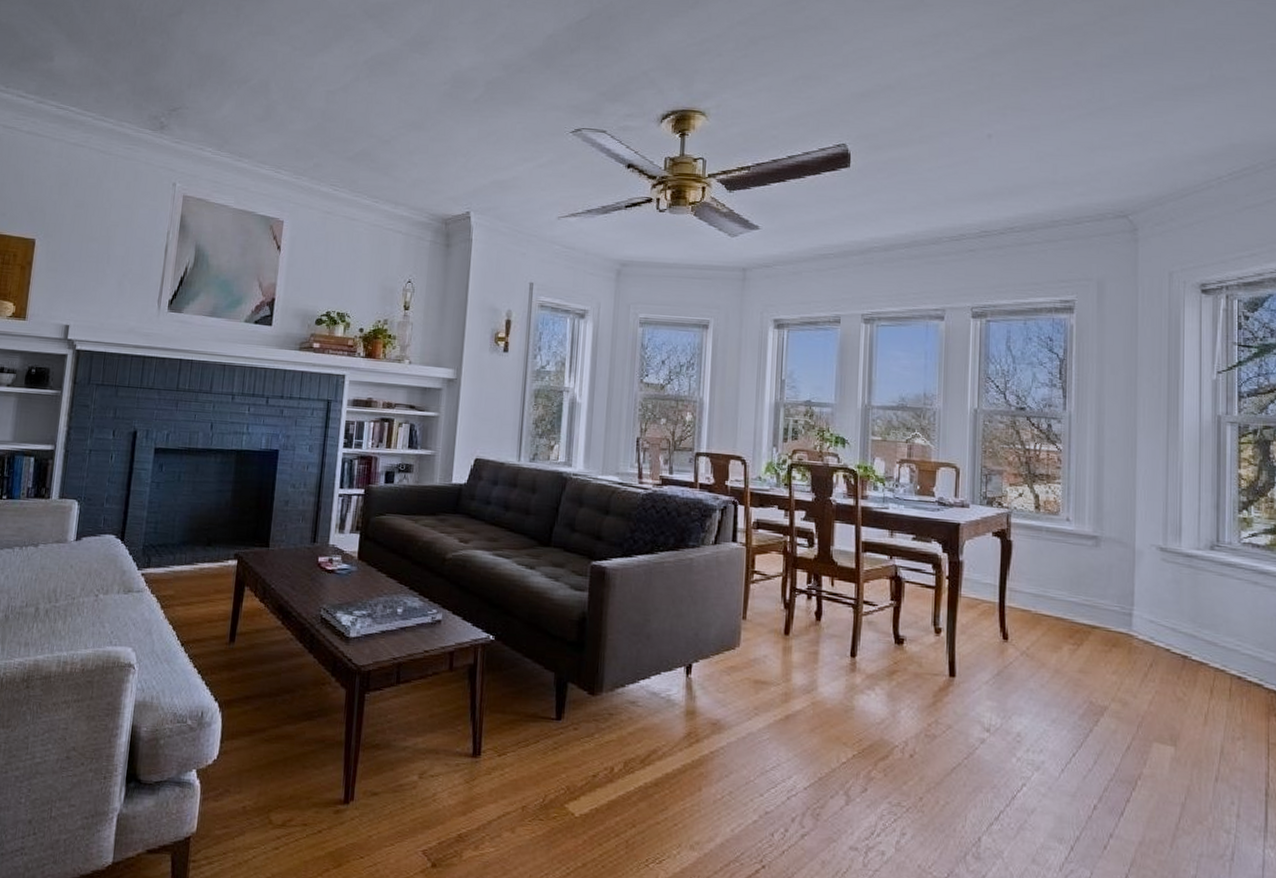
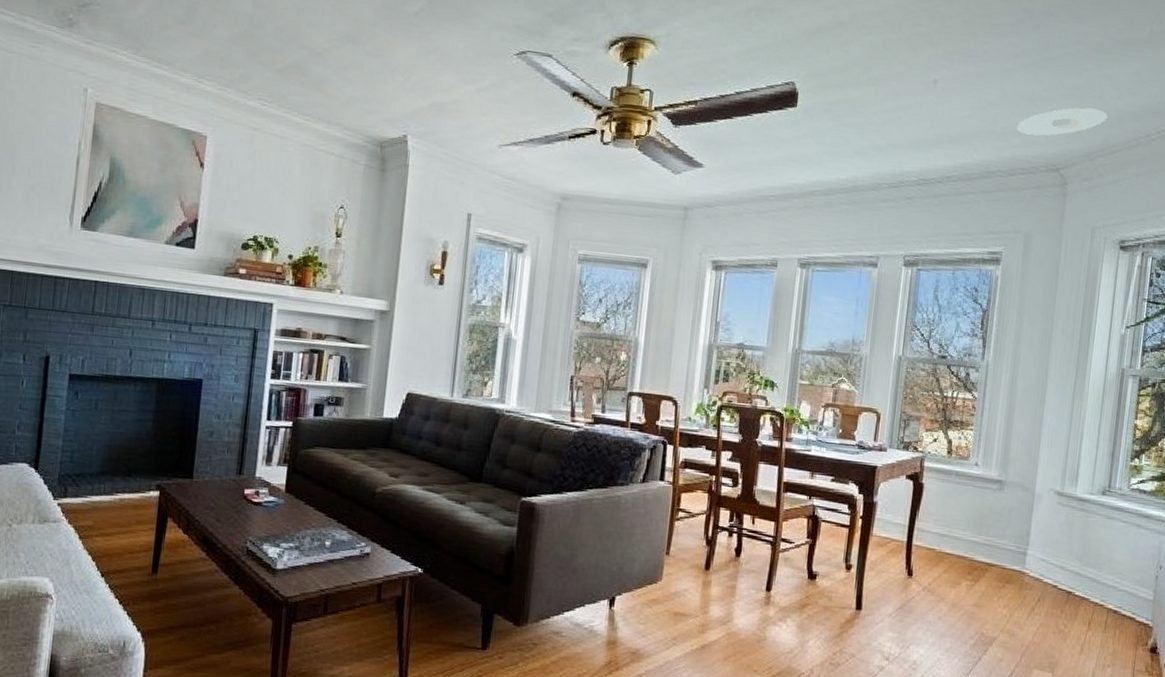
recessed light: none [1079,153,1173,184] -> present [1017,107,1107,136]

